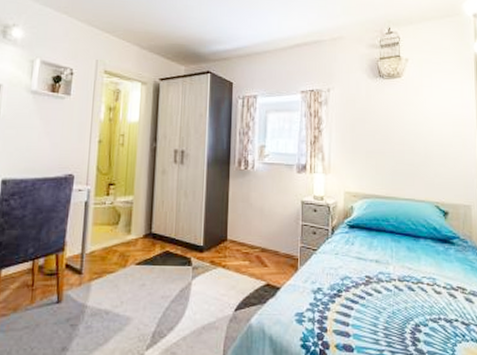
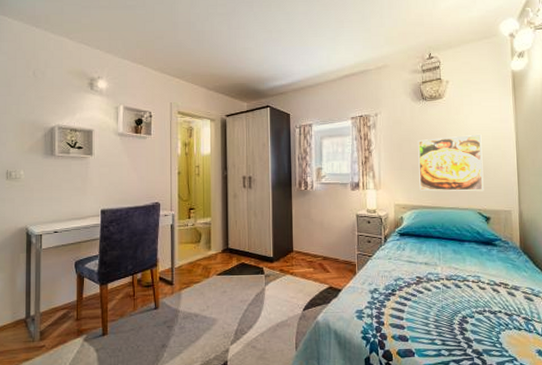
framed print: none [373,119,443,183] -> present [418,134,484,192]

